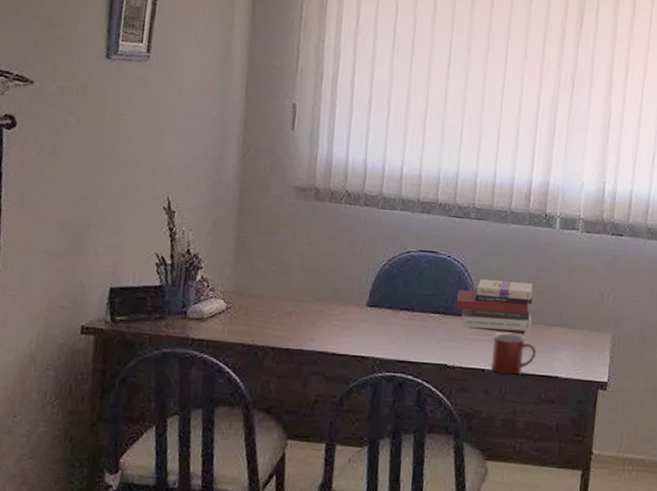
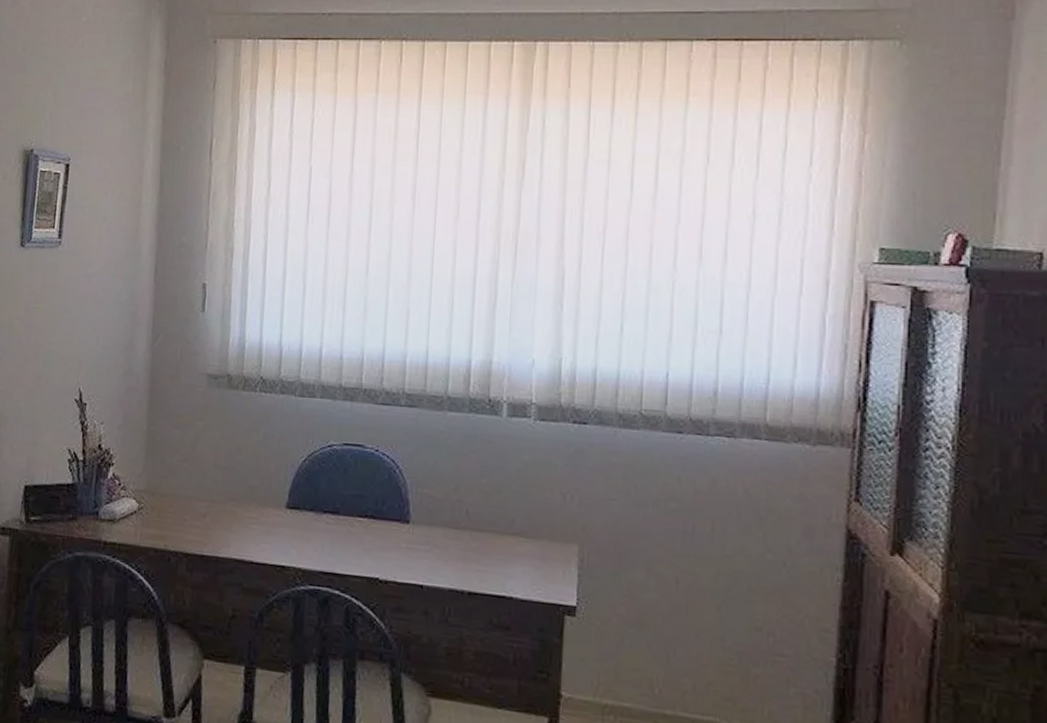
books: present [456,279,533,334] -> none [387,477,479,544]
mug: present [491,333,537,375] -> none [431,542,486,593]

